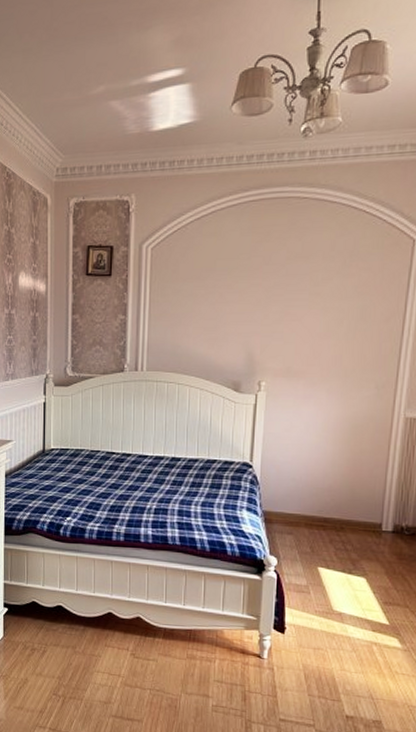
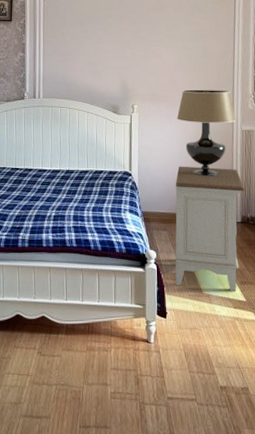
nightstand: none [299,459,402,613] -> present [175,166,245,292]
table lamp: none [317,363,398,474] -> present [177,89,236,177]

